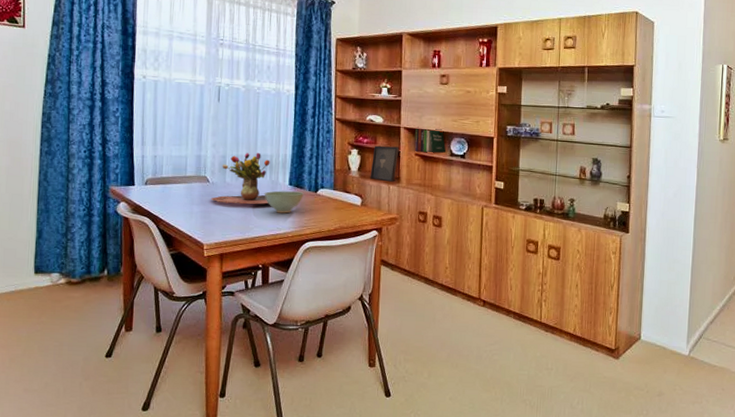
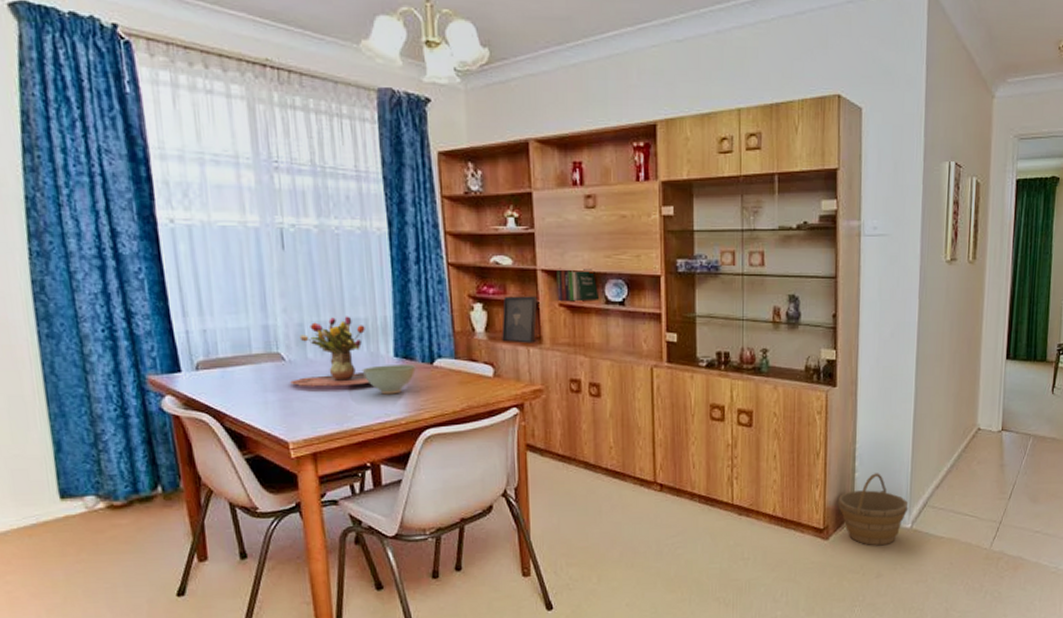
basket: none [627,306,687,369] -> present [837,473,908,546]

